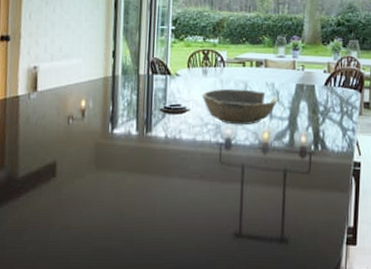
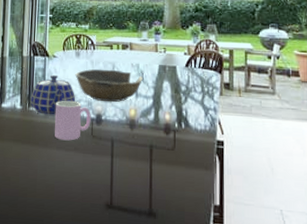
teapot: none [148,95,202,141] -> present [30,74,76,115]
cup: none [177,124,220,168] -> present [55,100,91,141]

